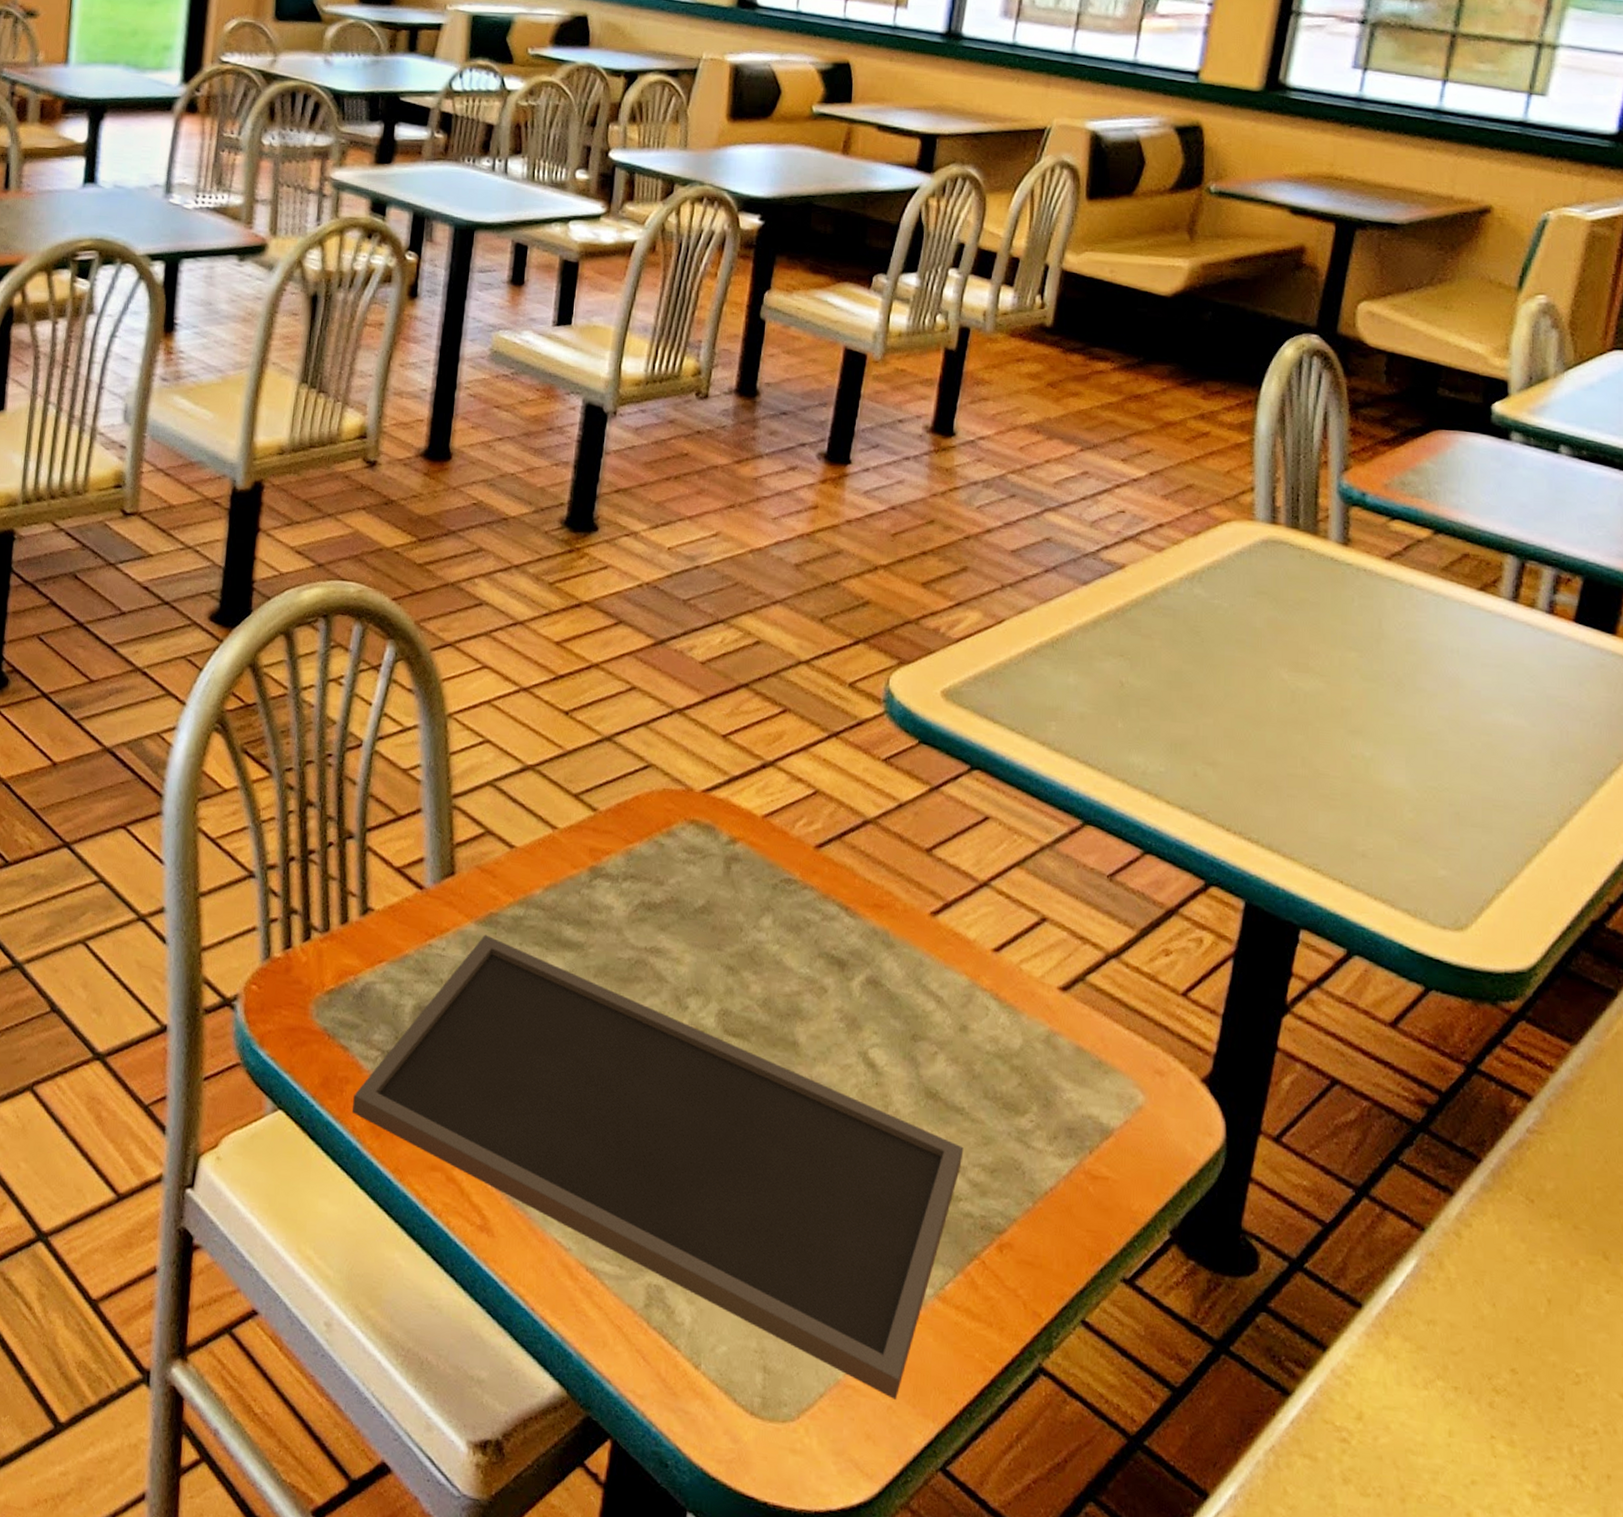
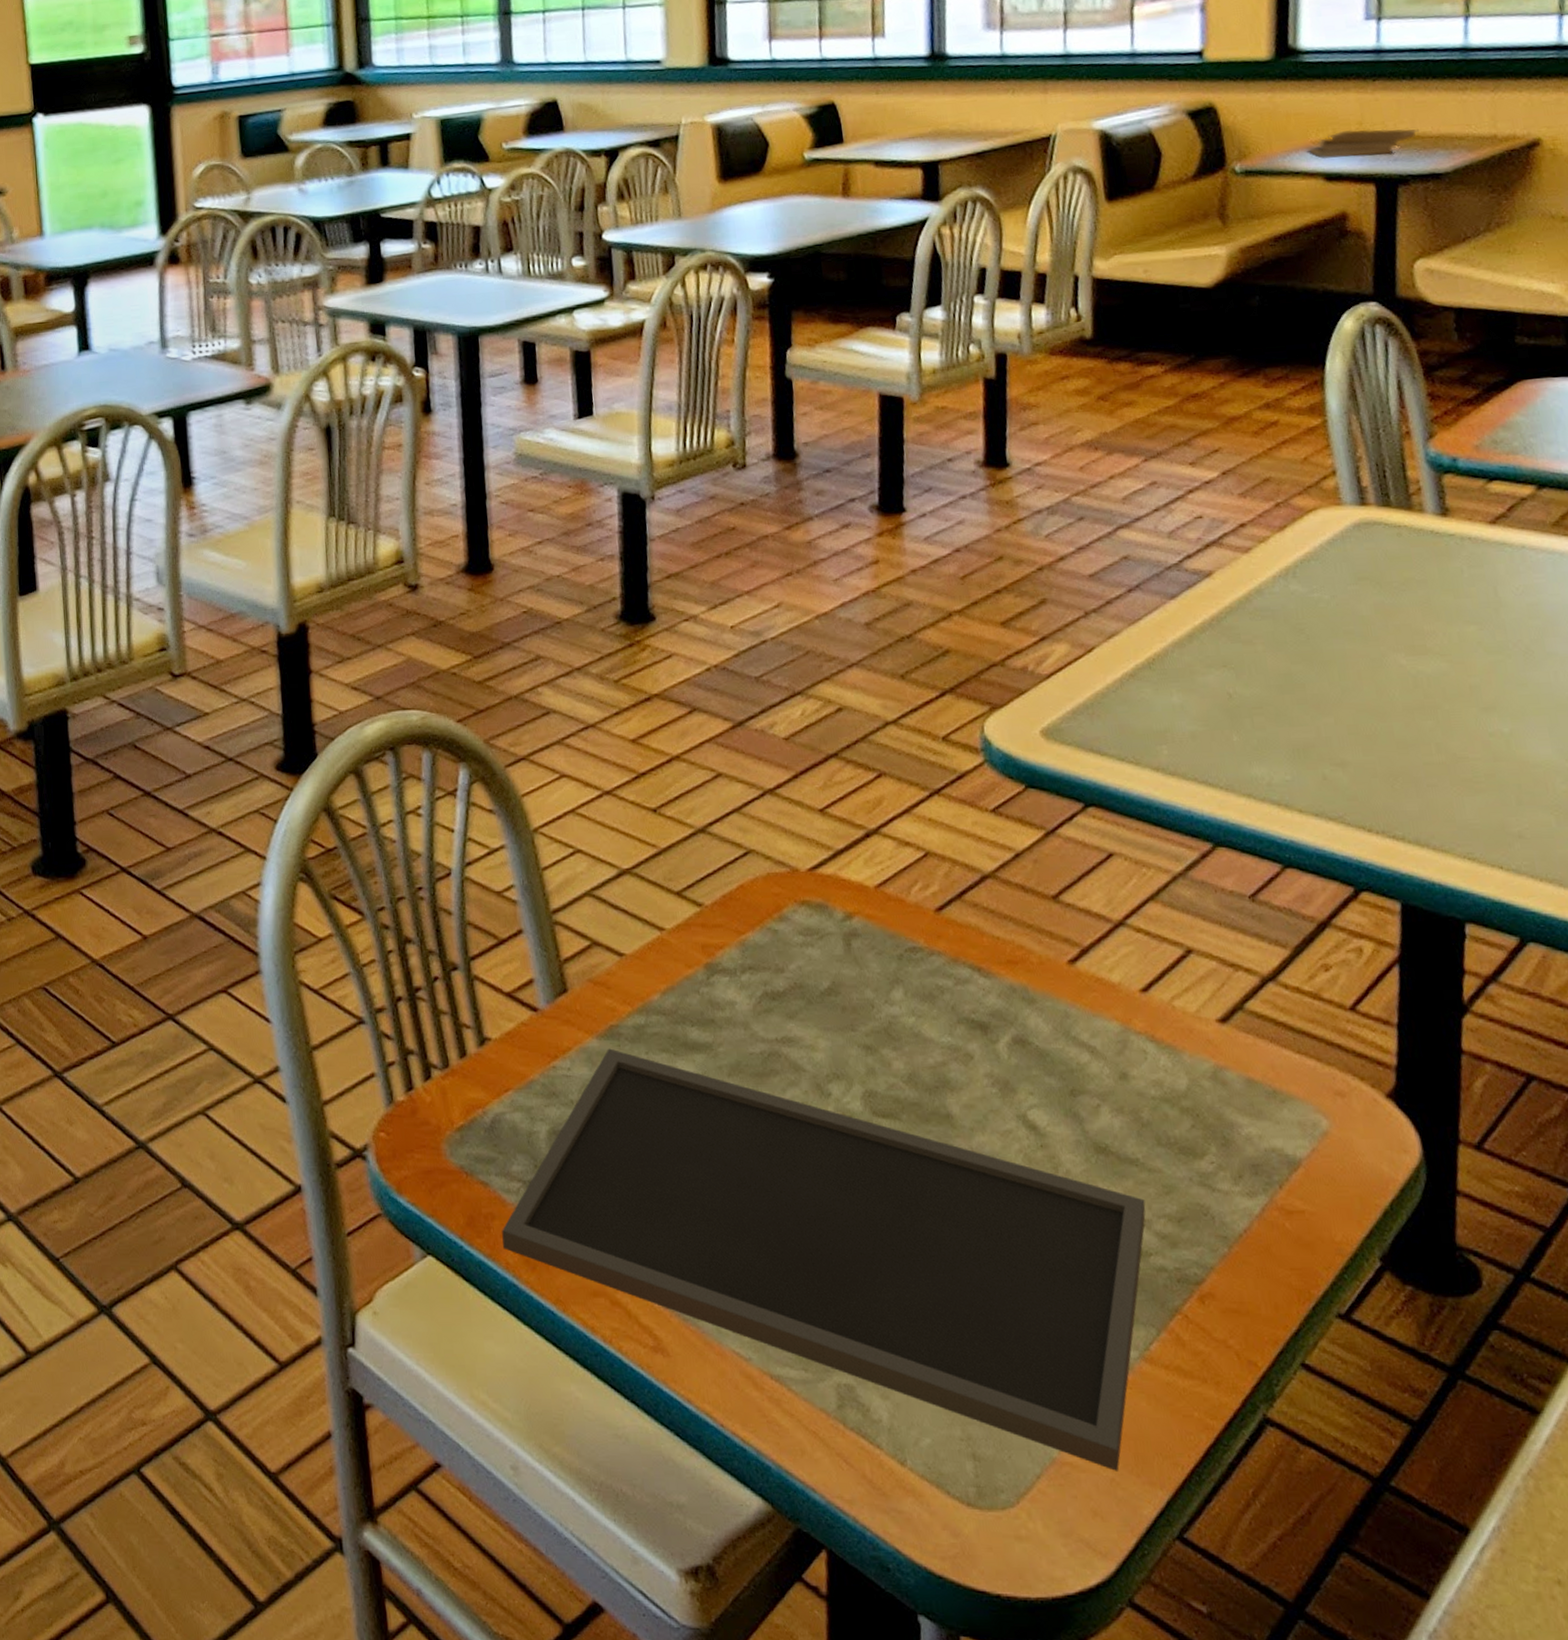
tray: none [1278,169,1384,199] -> present [1306,129,1419,160]

